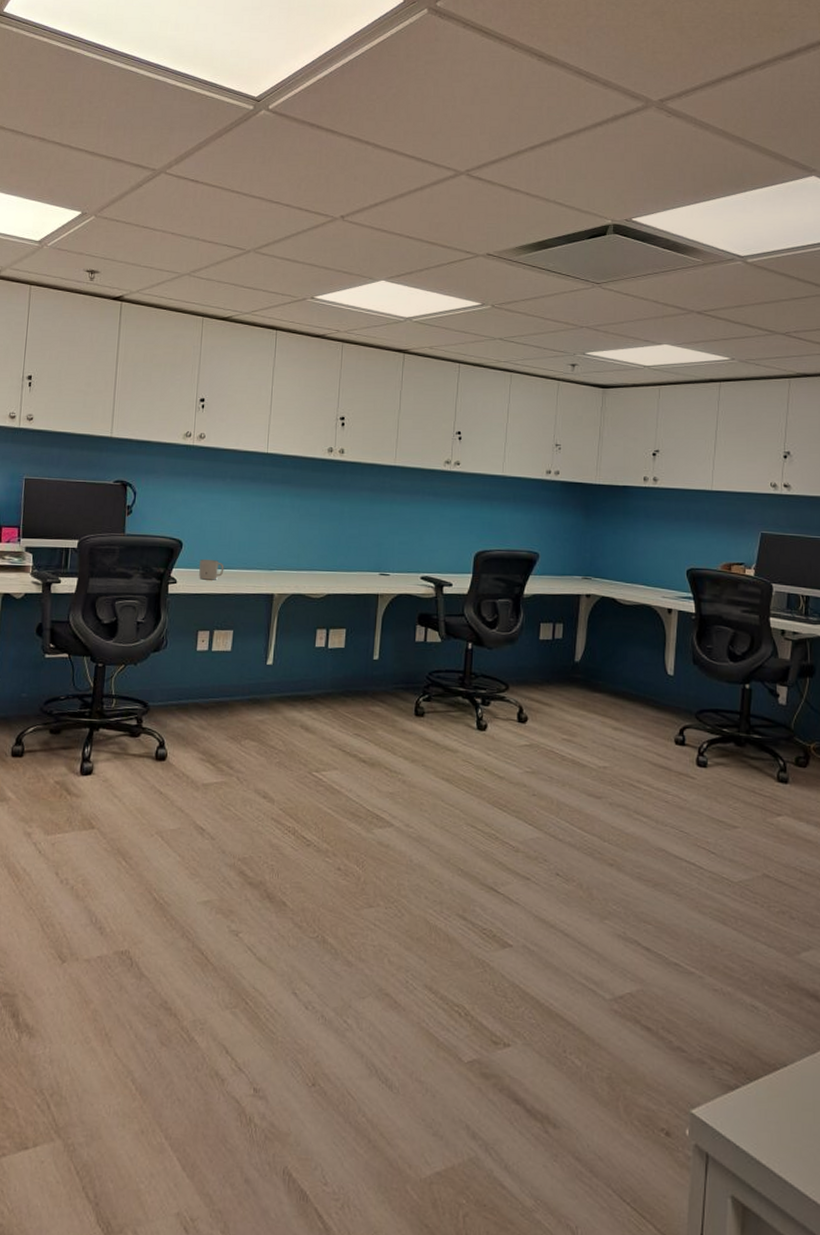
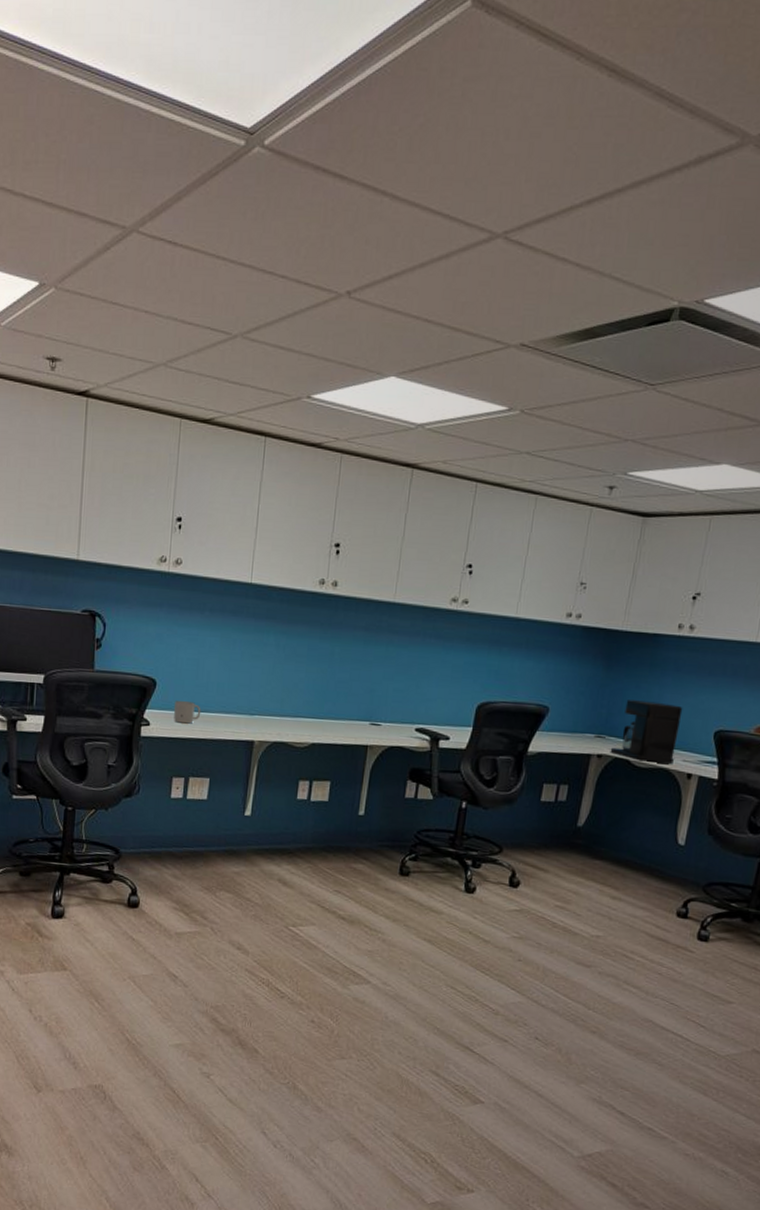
coffee maker: none [597,544,657,601] -> present [610,700,683,765]

